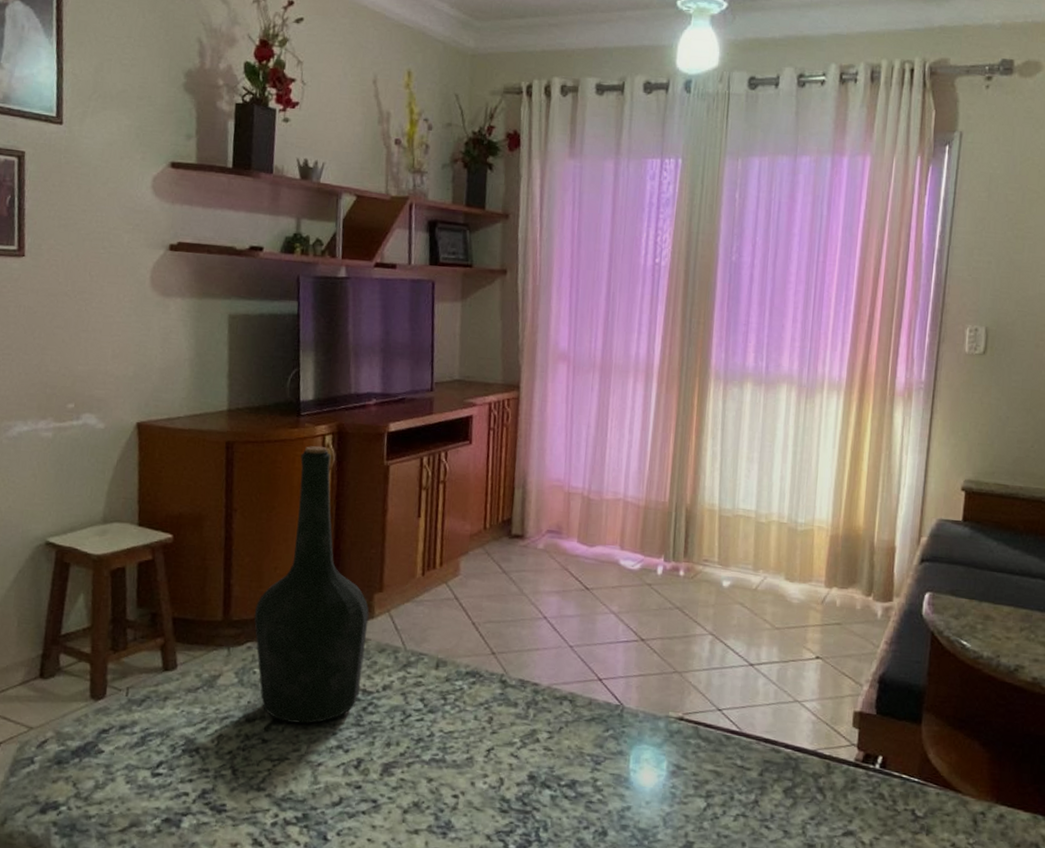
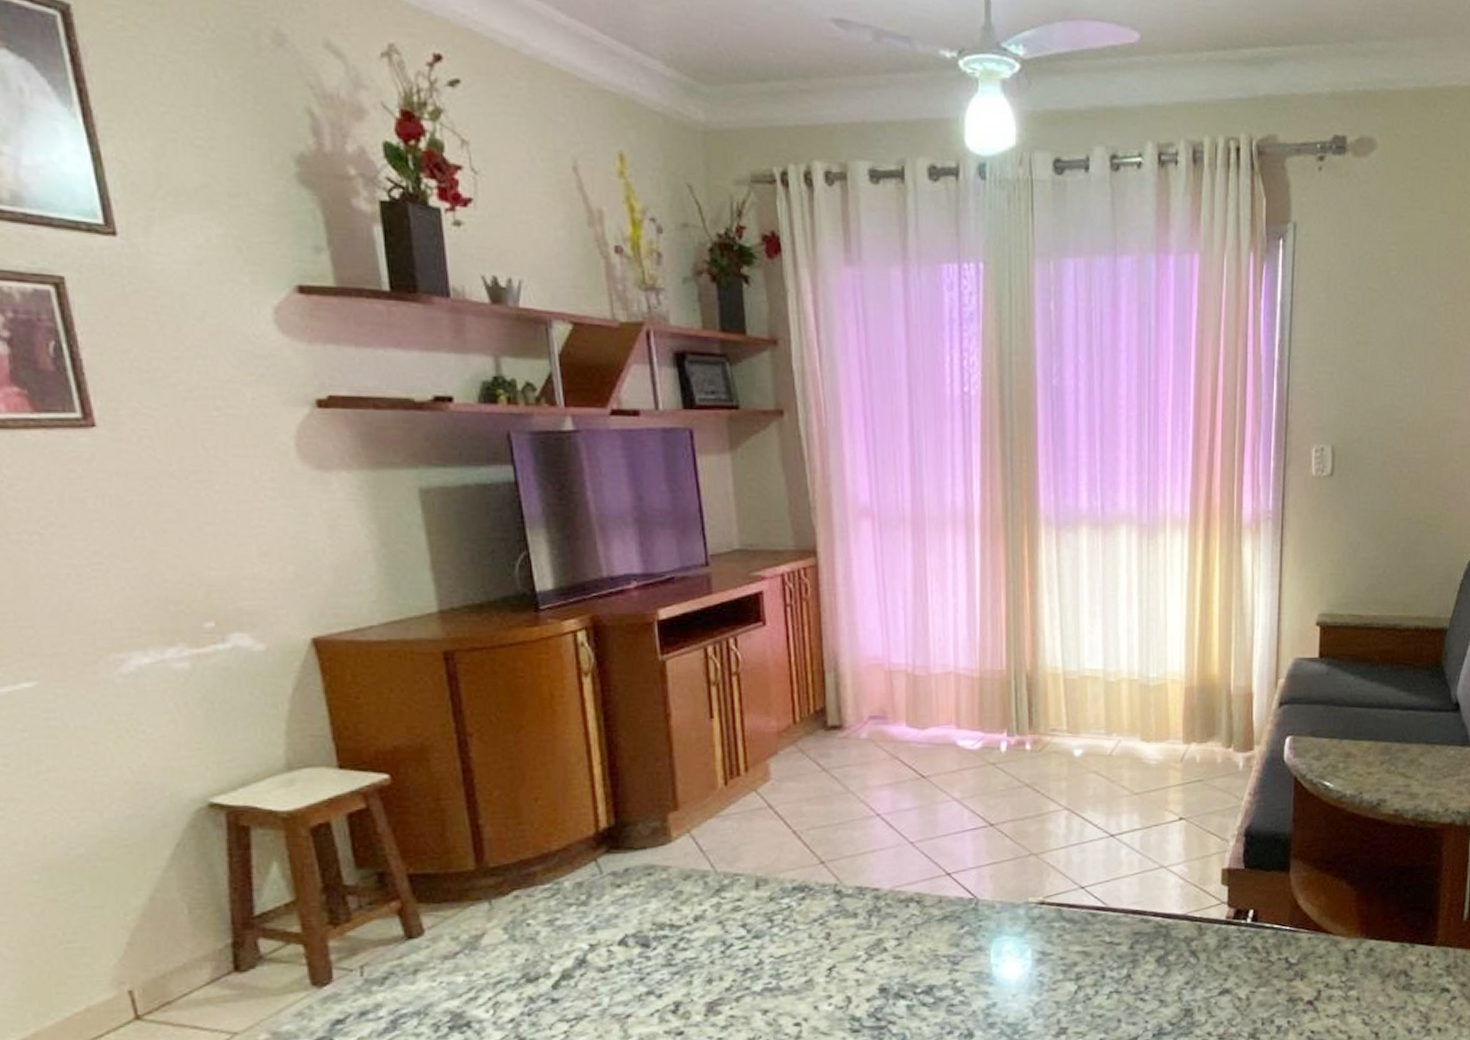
bottle: present [254,445,369,724] -> none [516,645,666,975]

